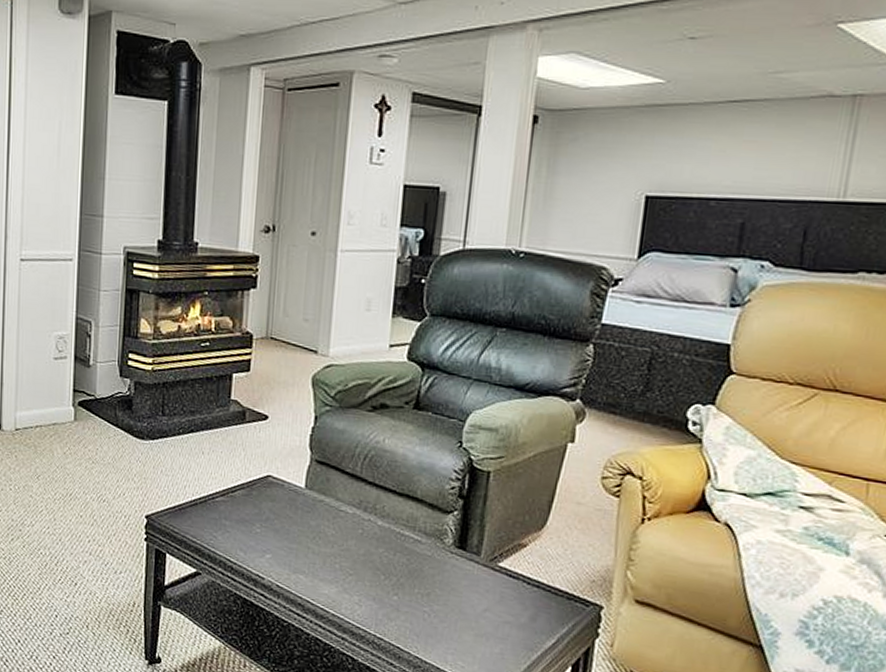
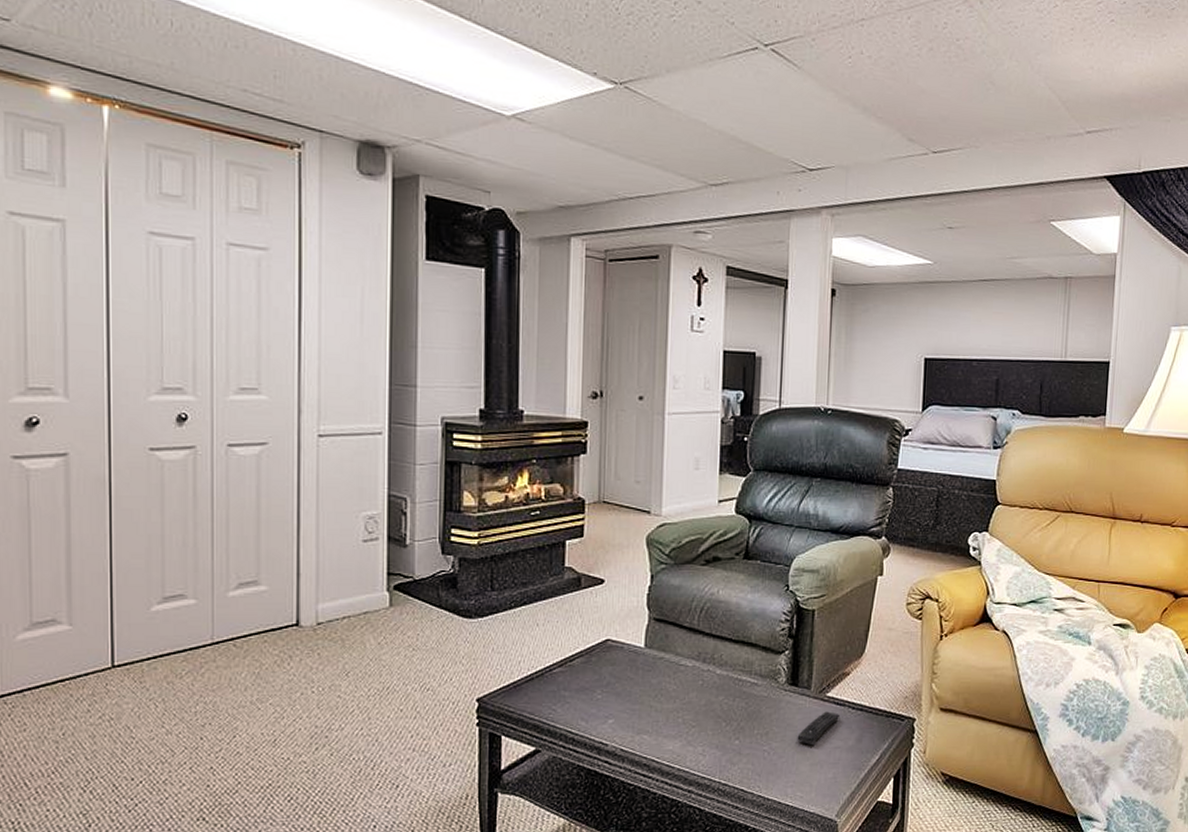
remote control: none [461,582,513,616] -> present [797,711,841,746]

